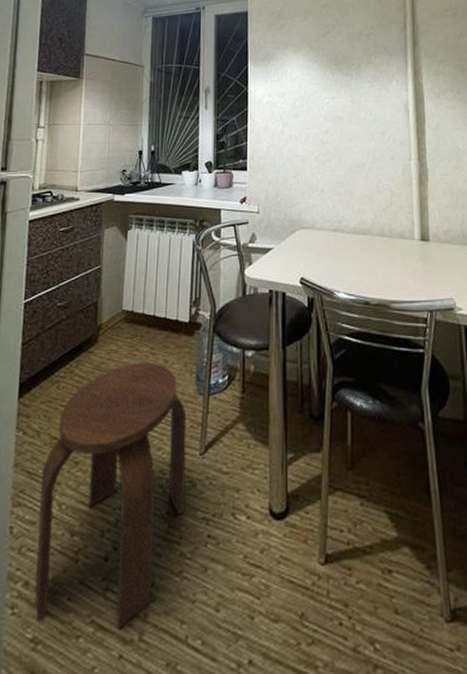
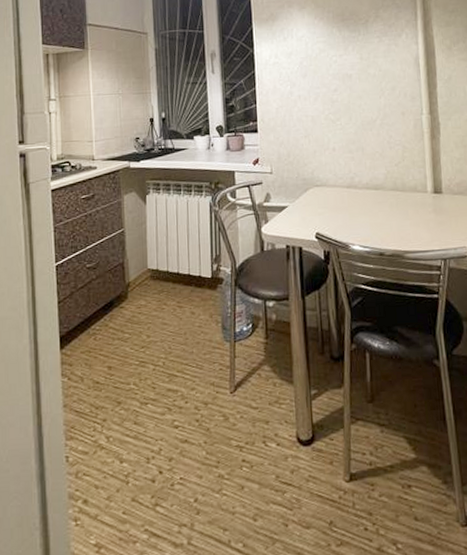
stool: present [34,362,187,629] -> none [88,314,220,536]

